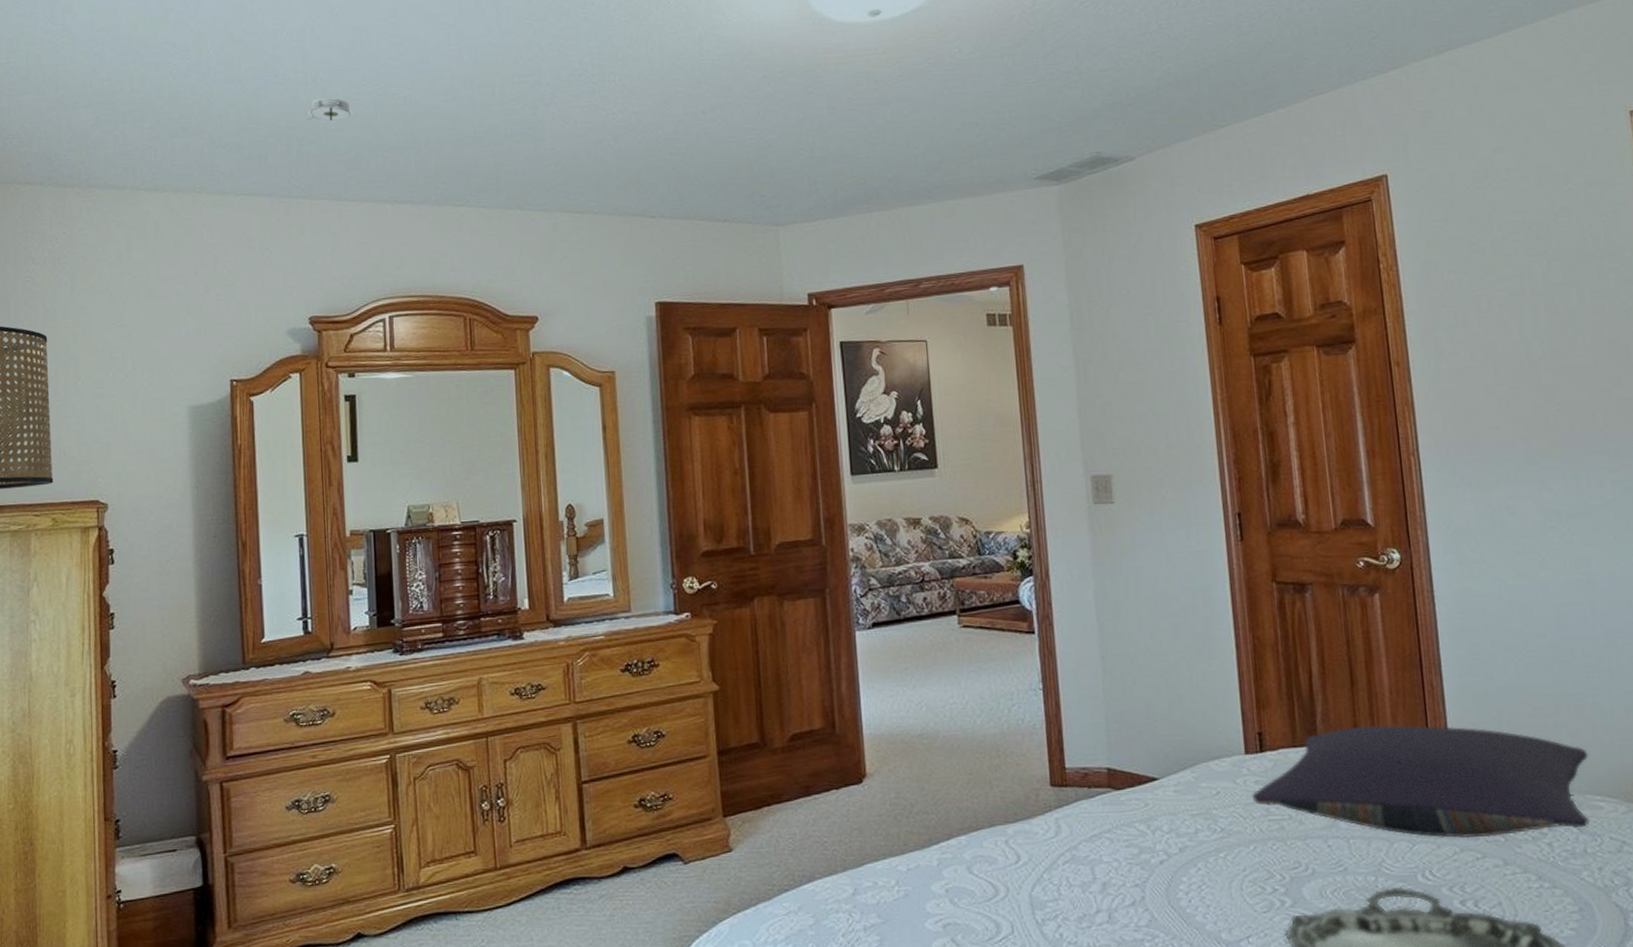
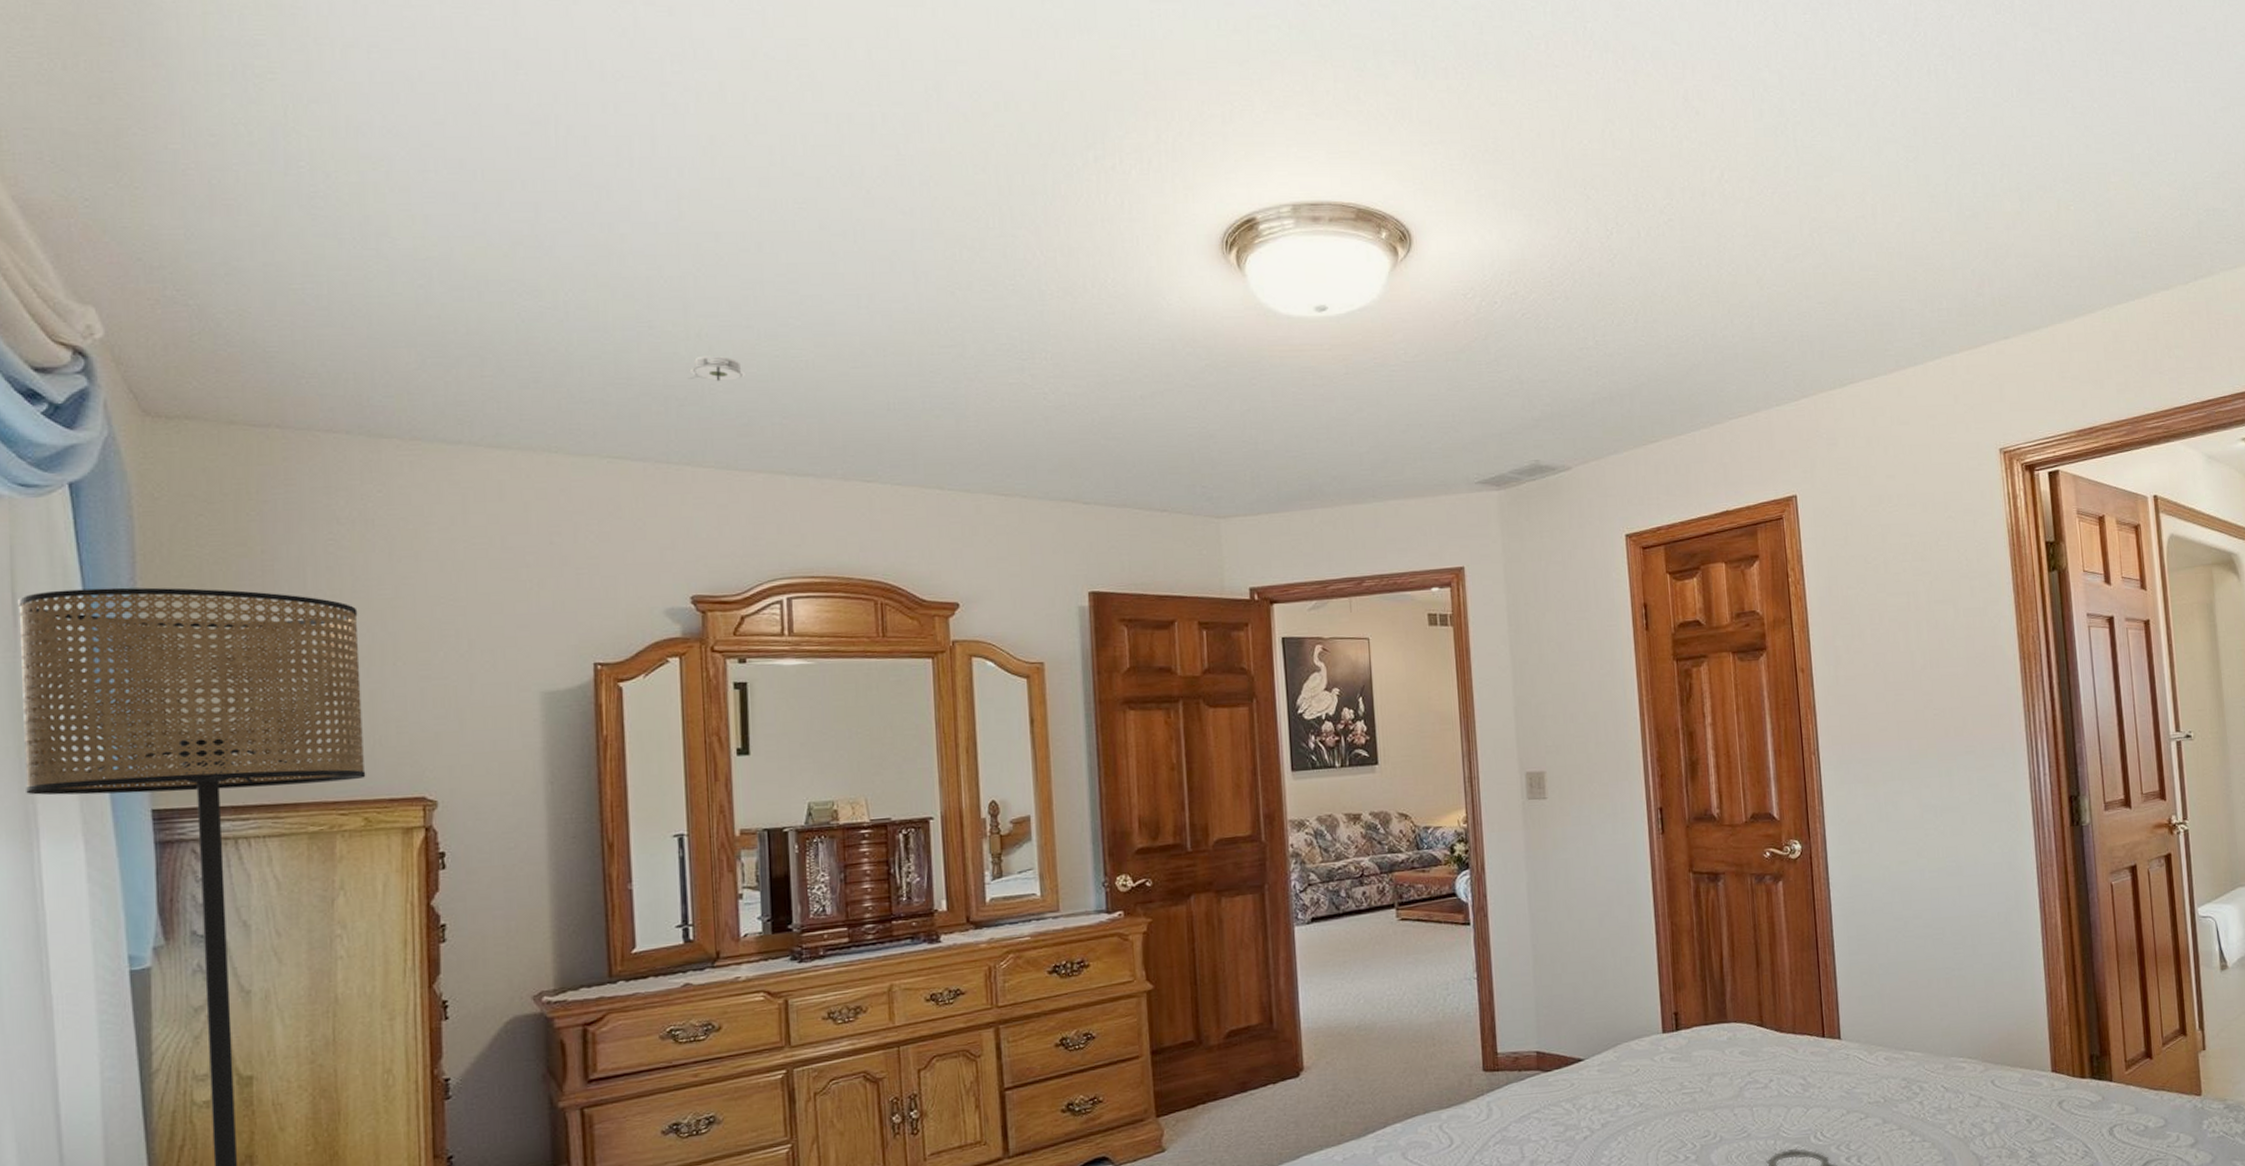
pillow: present [1252,725,1590,839] -> none [1668,1000,1955,1102]

